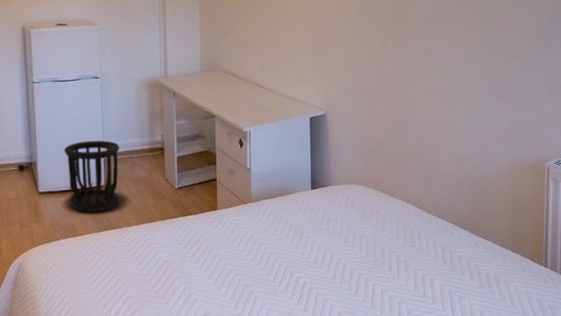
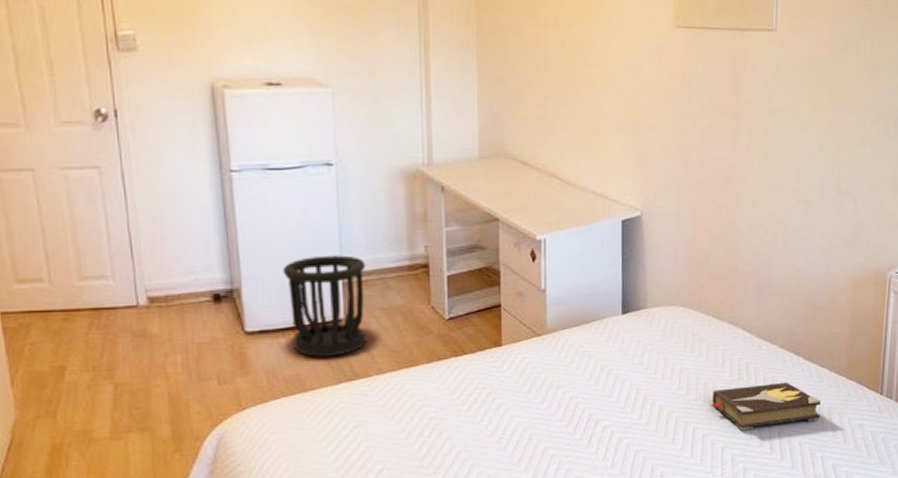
hardback book: none [386,251,488,290] -> present [708,382,821,431]

